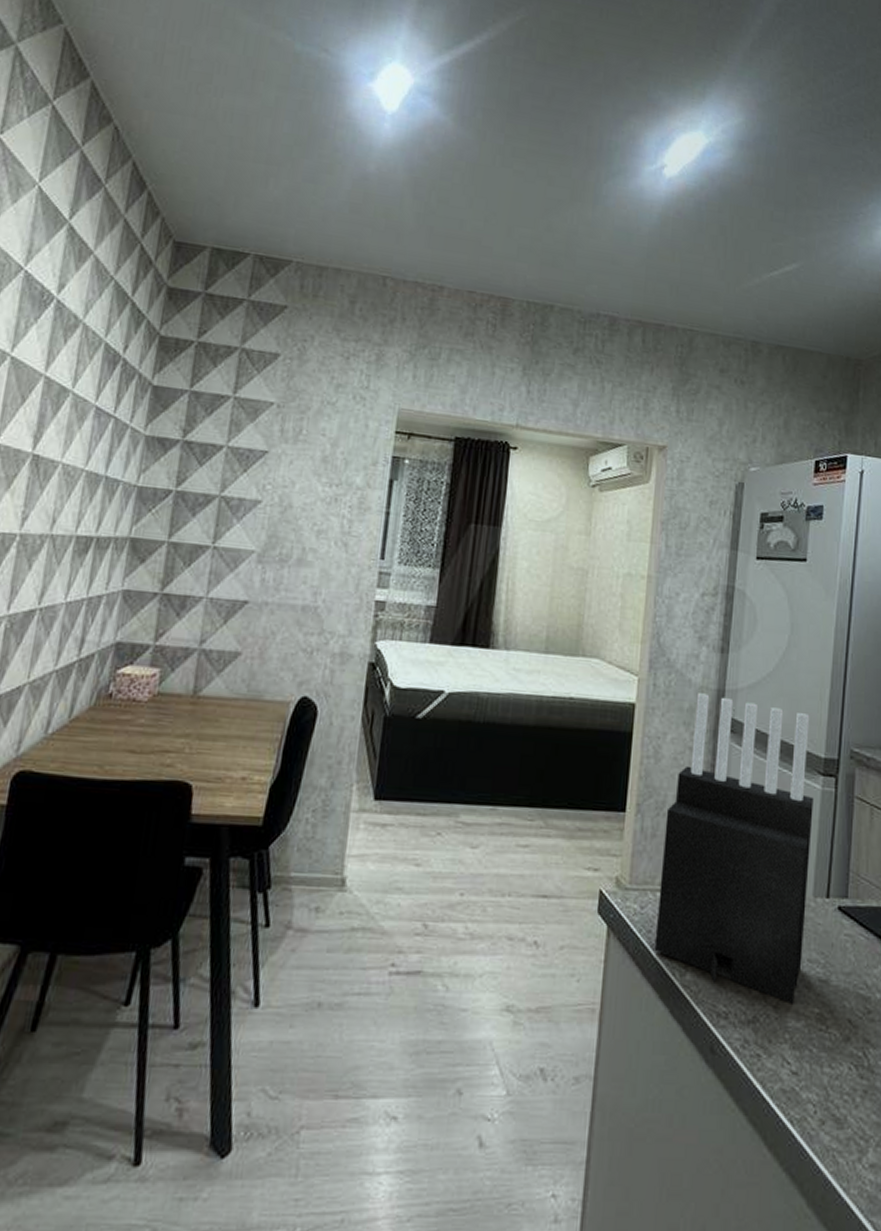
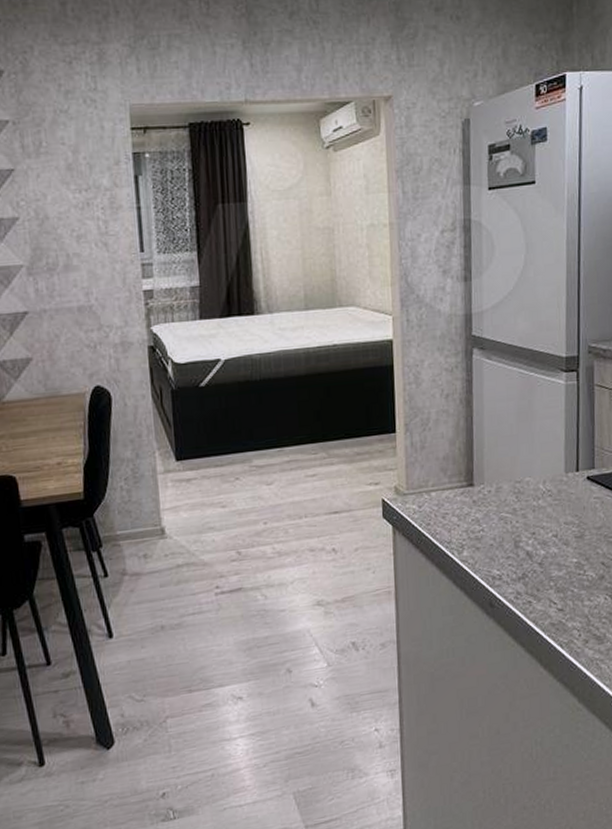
knife block: present [654,693,814,1004] -> none [431,319,560,559]

